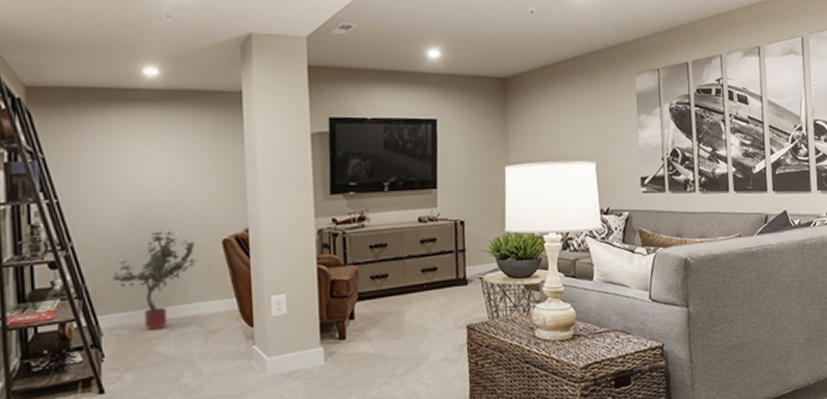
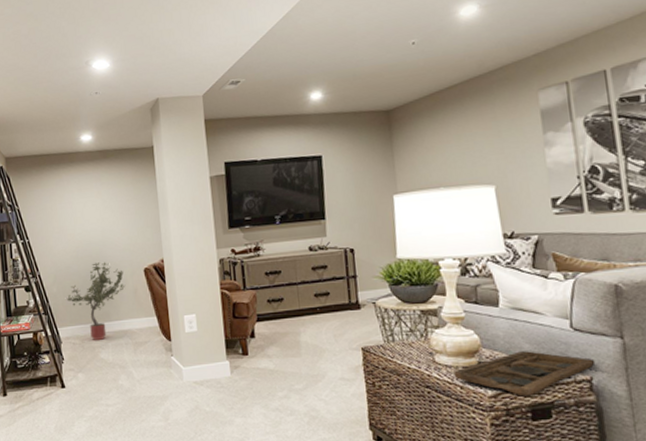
decorative tray: none [551,322,666,366] -> present [454,351,594,397]

